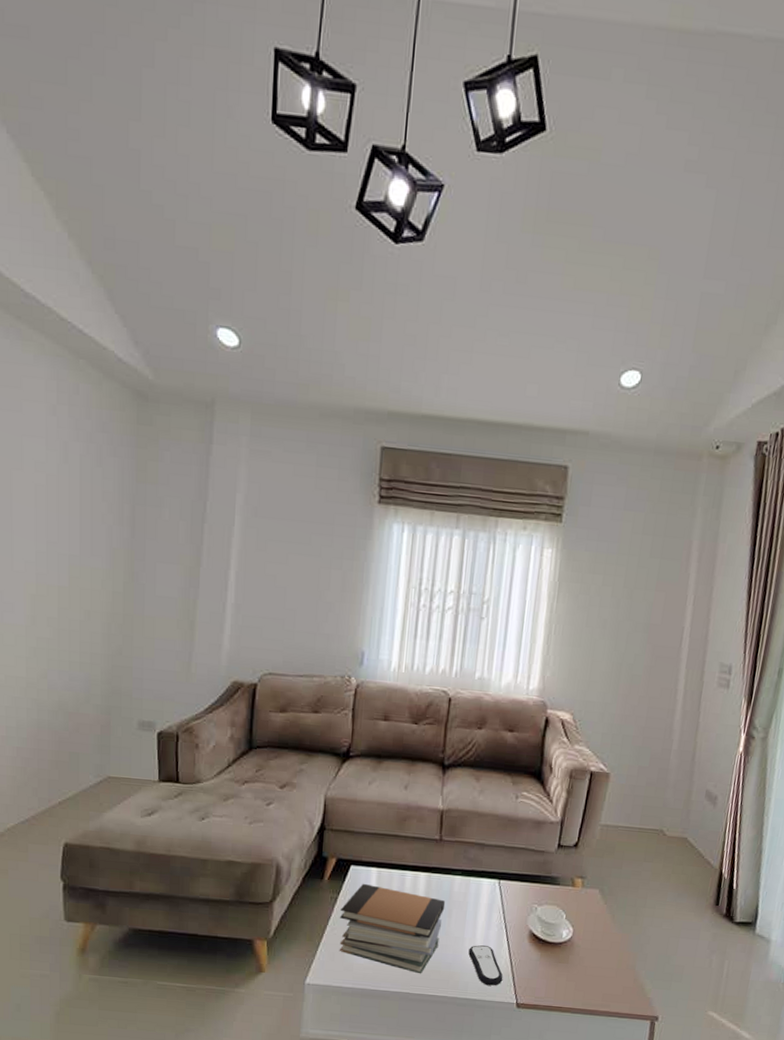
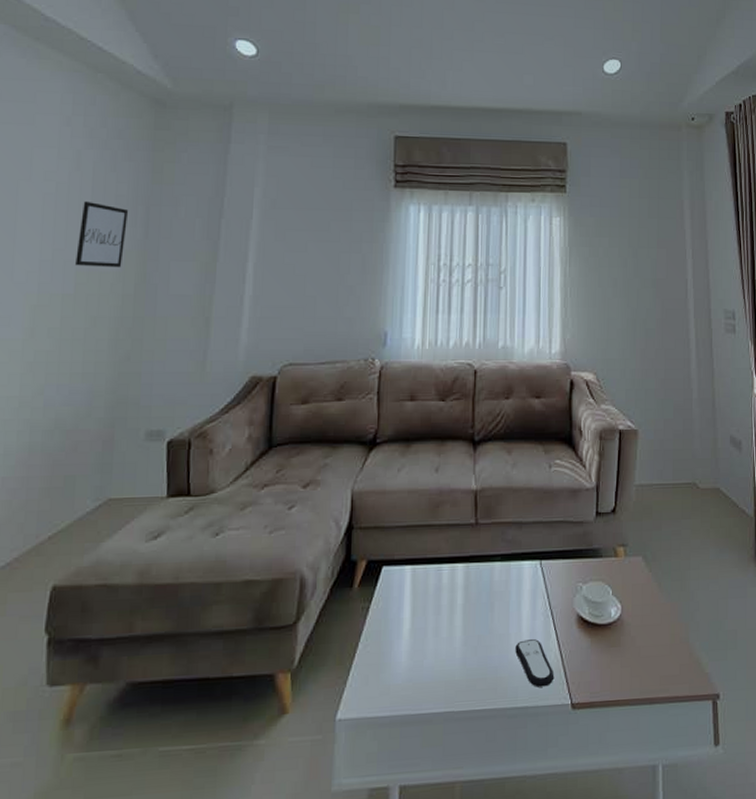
wall art: none [68,495,114,565] -> present [75,201,128,268]
book stack: present [339,883,446,974] -> none [373,585,487,686]

